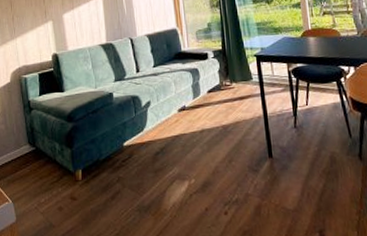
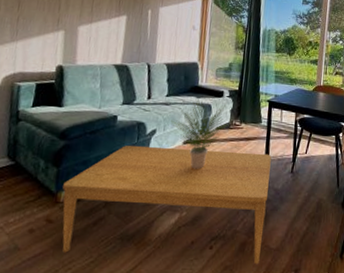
coffee table: none [79,111,279,228] -> present [62,145,272,265]
potted plant: none [162,64,220,136] -> present [171,98,229,169]

